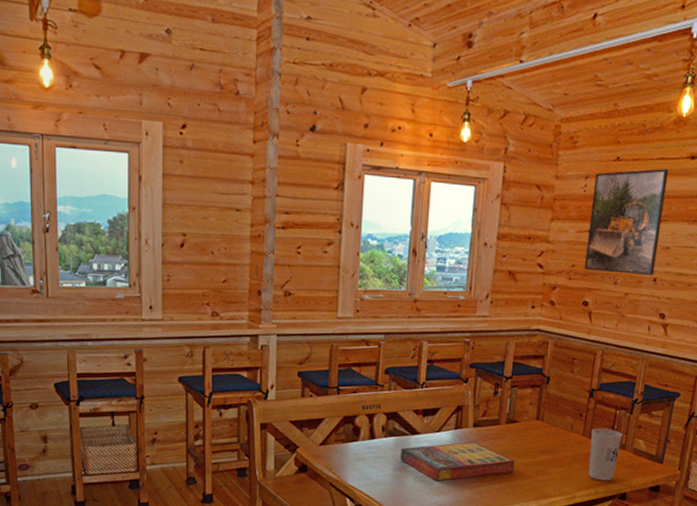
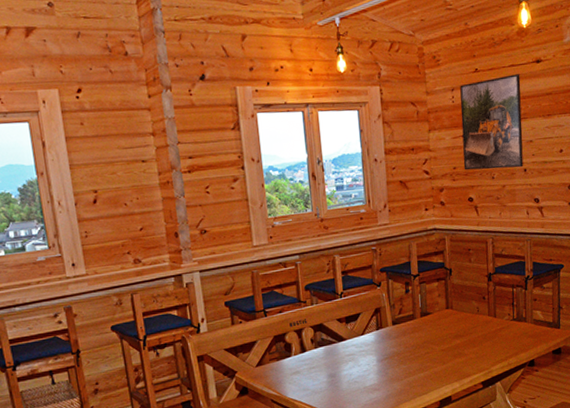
game compilation box: present [400,441,514,482] -> none [331,337,434,380]
cup: present [589,428,622,481] -> none [496,306,522,353]

